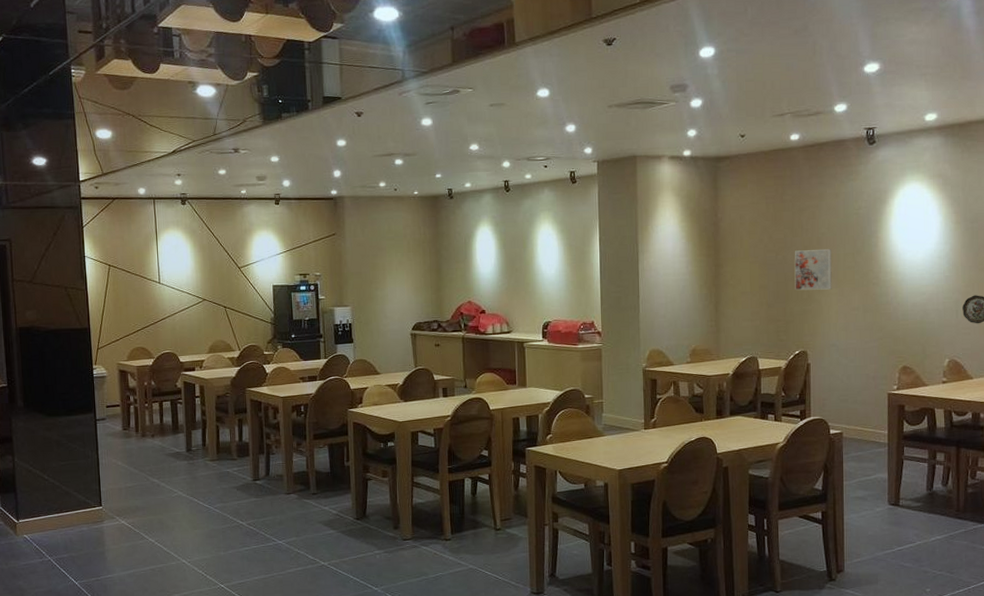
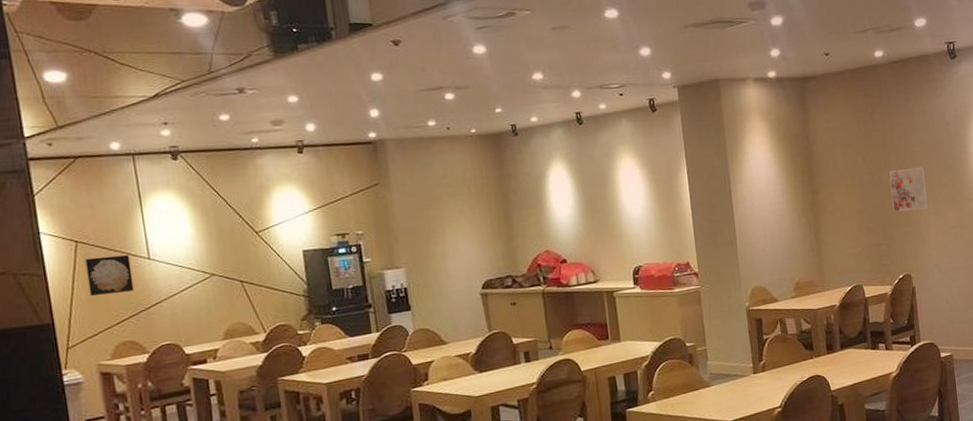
wall art: none [114,278,147,310] -> present [85,254,134,297]

